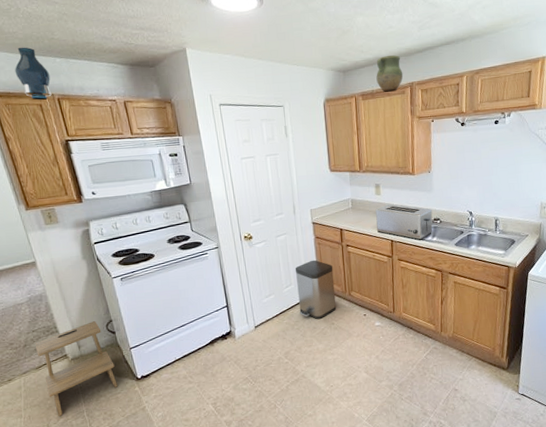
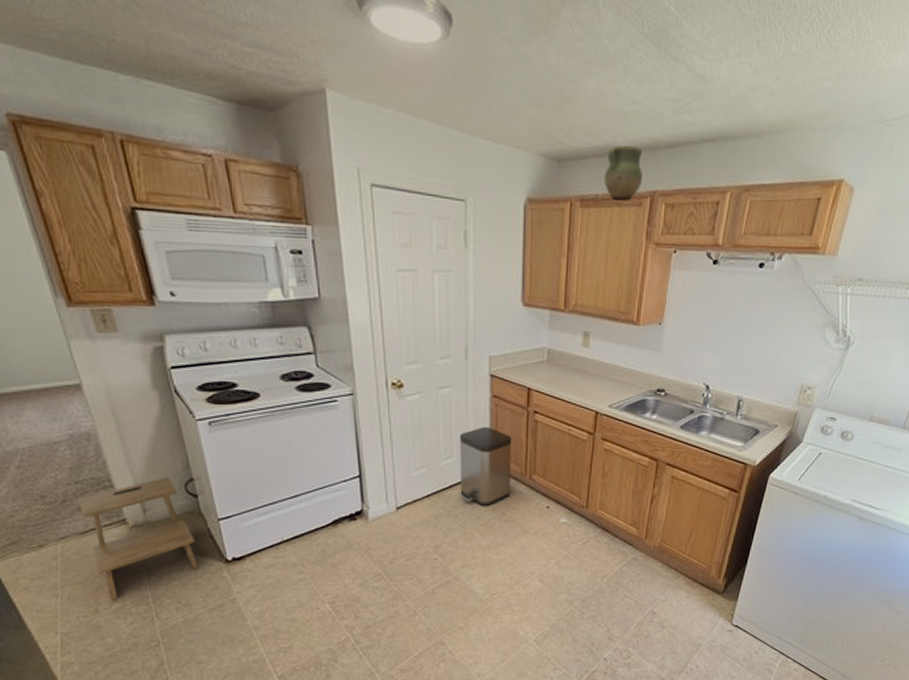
vase: present [15,47,52,100] -> none [51,46,111,139]
toaster: present [375,204,433,241] -> none [577,361,657,417]

